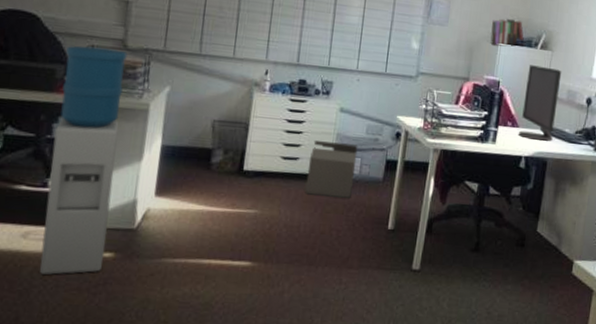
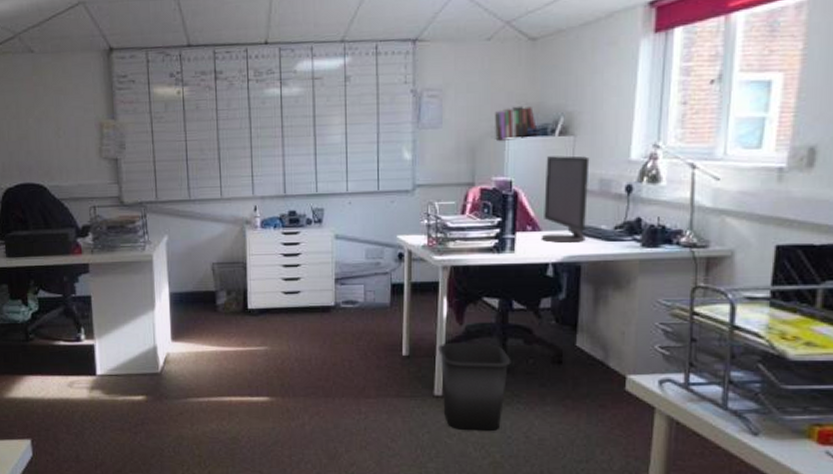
water cooler: present [40,45,127,276] -> none [73,207,138,419]
cardboard box: present [305,141,358,198] -> none [310,271,360,327]
waste bin: none [419,220,483,306] -> present [438,342,511,431]

